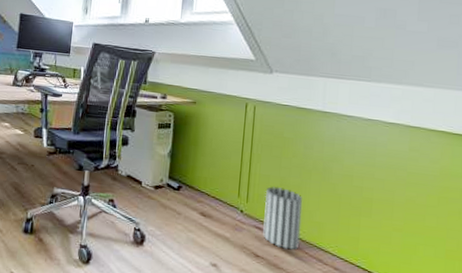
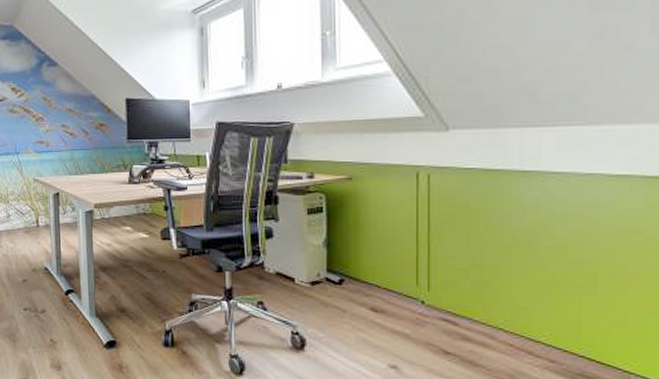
wastebasket: present [263,186,303,250] -> none [451,268,502,343]

